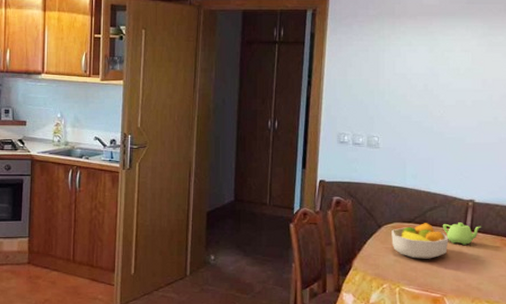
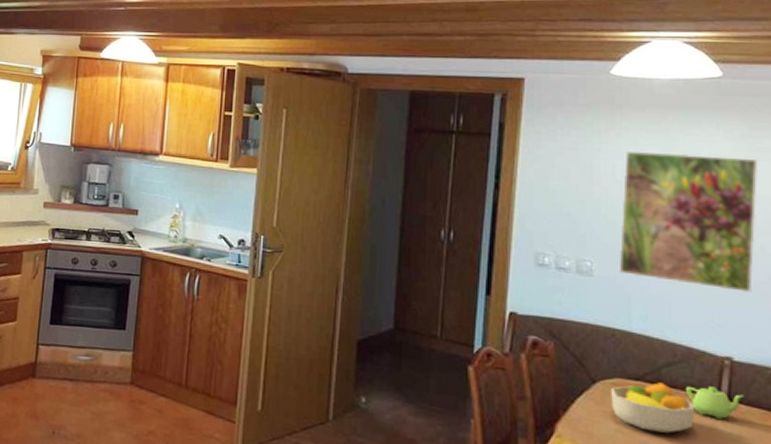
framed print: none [397,50,495,152] -> present [618,150,759,293]

